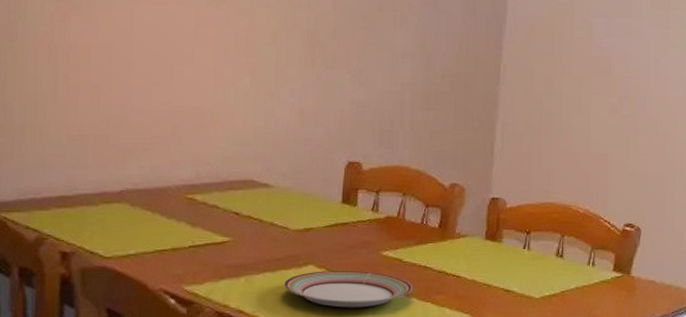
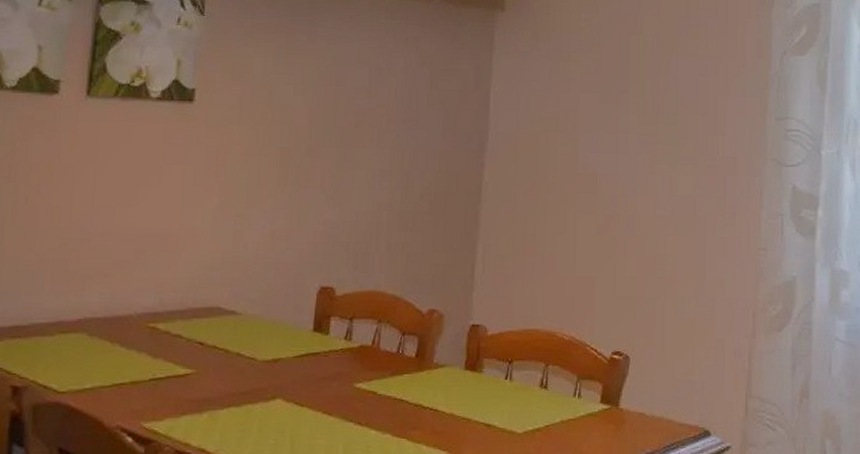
plate: present [283,270,412,308] -> none [249,404,387,446]

